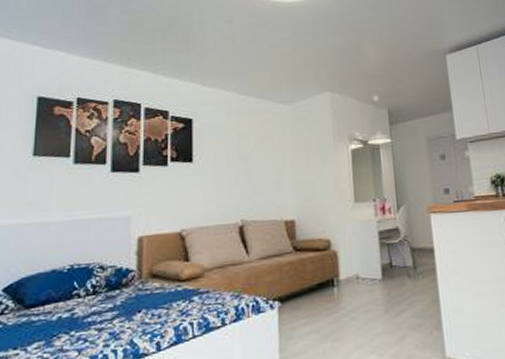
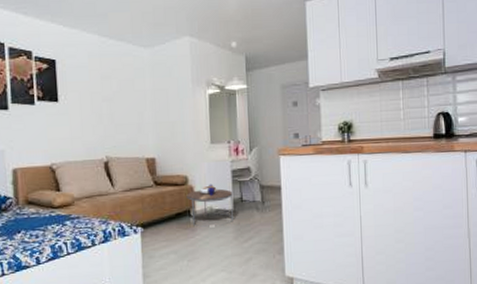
side table: none [329,247,384,299] -> present [186,184,235,227]

